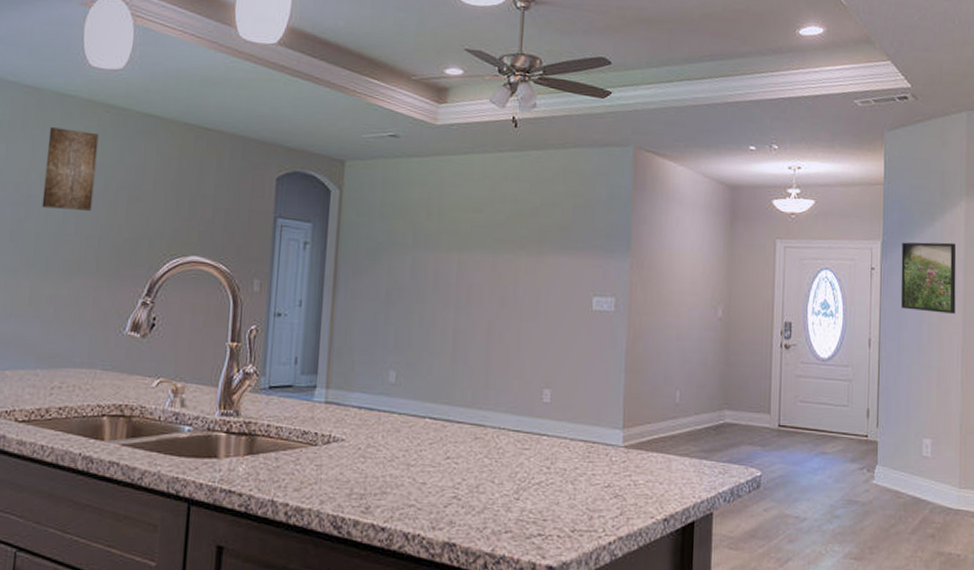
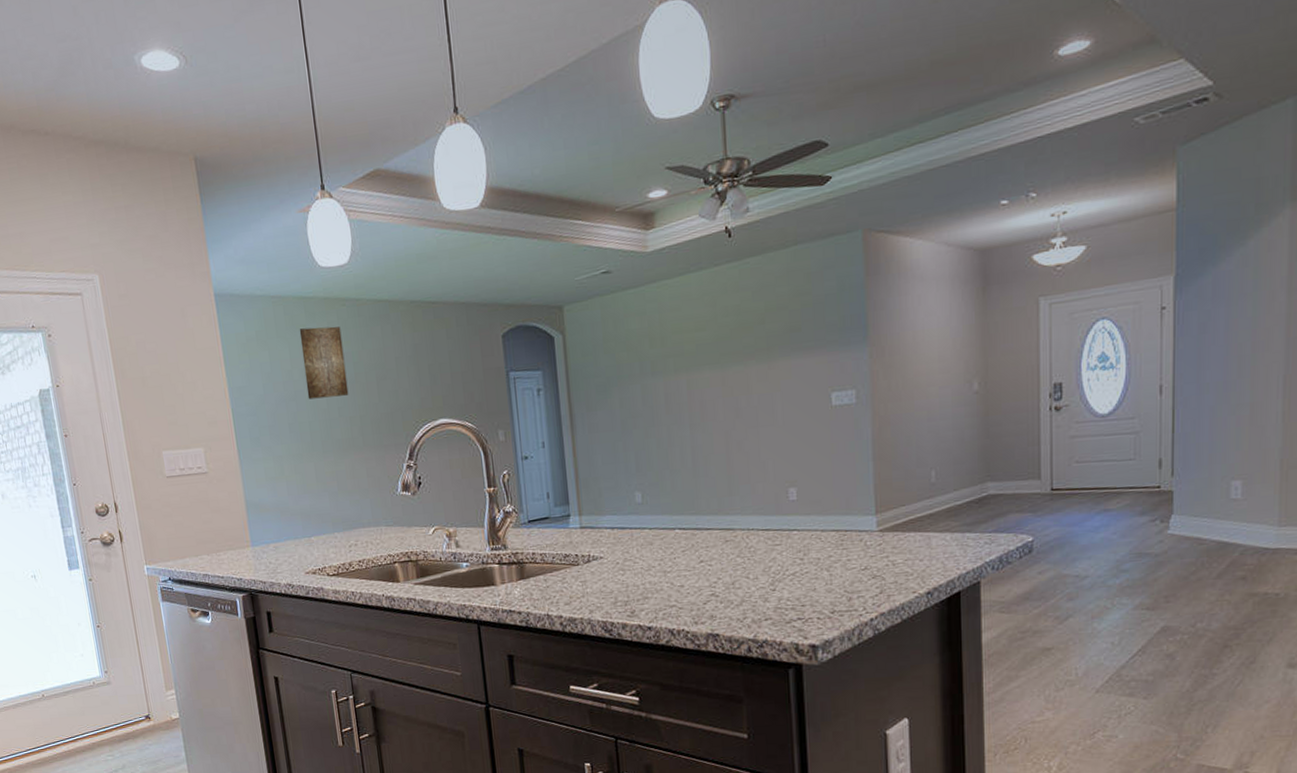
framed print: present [900,242,957,314] -> none [1201,259,1277,347]

